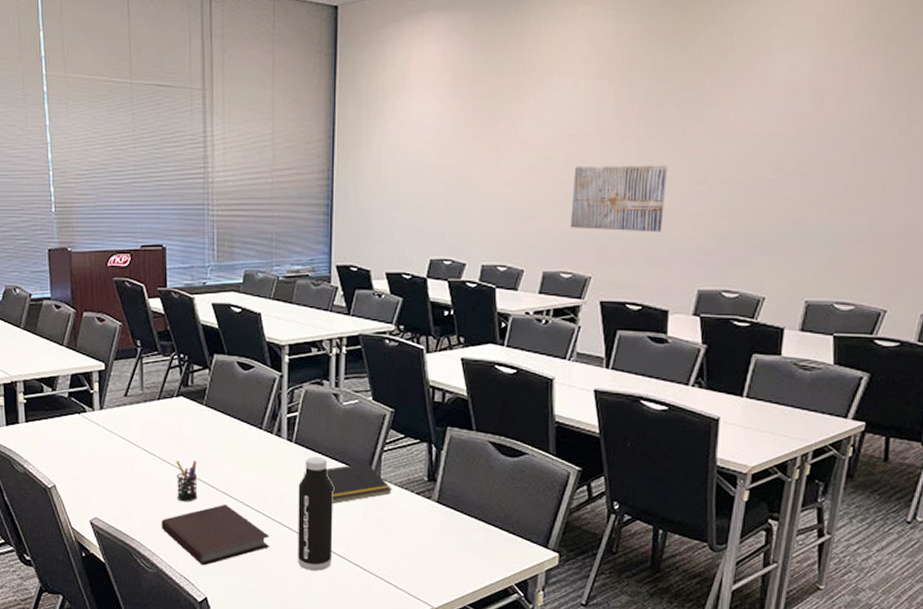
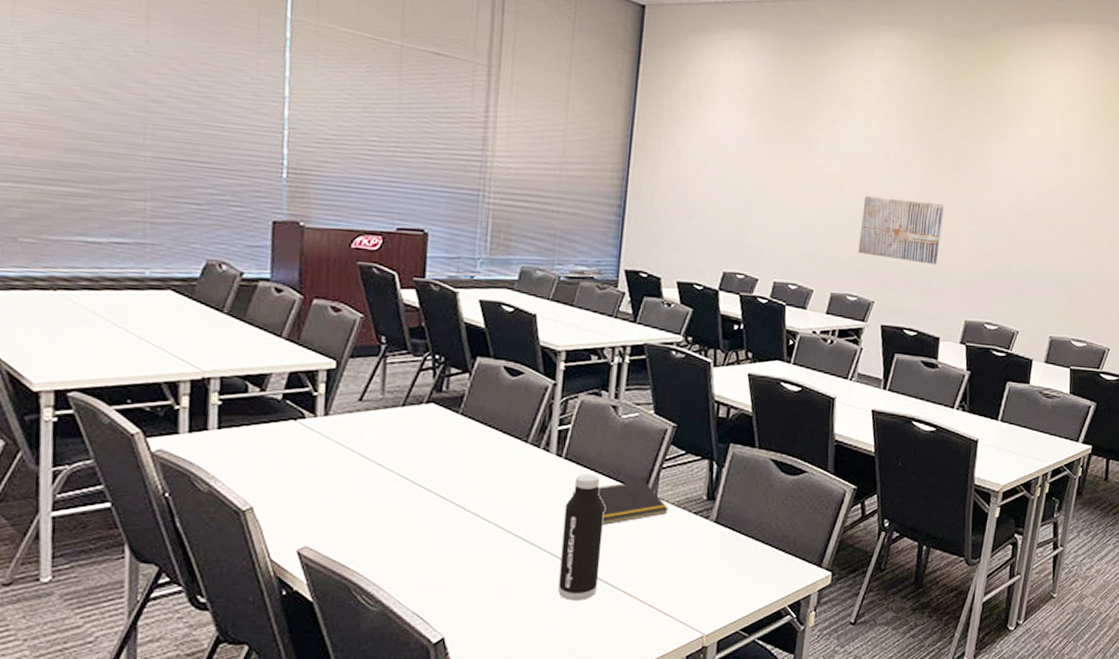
notebook: present [161,503,270,566] -> none [392,527,528,600]
pen holder: present [176,460,198,502] -> none [417,477,445,526]

